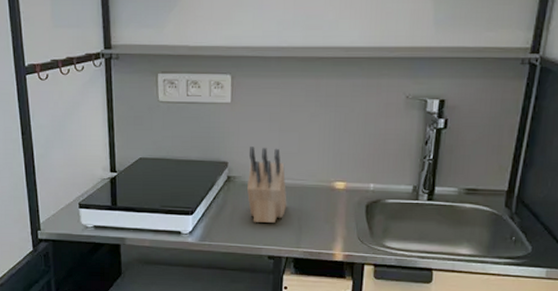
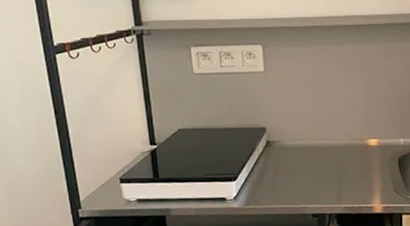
knife block: present [246,147,287,223] -> none [286,111,326,183]

